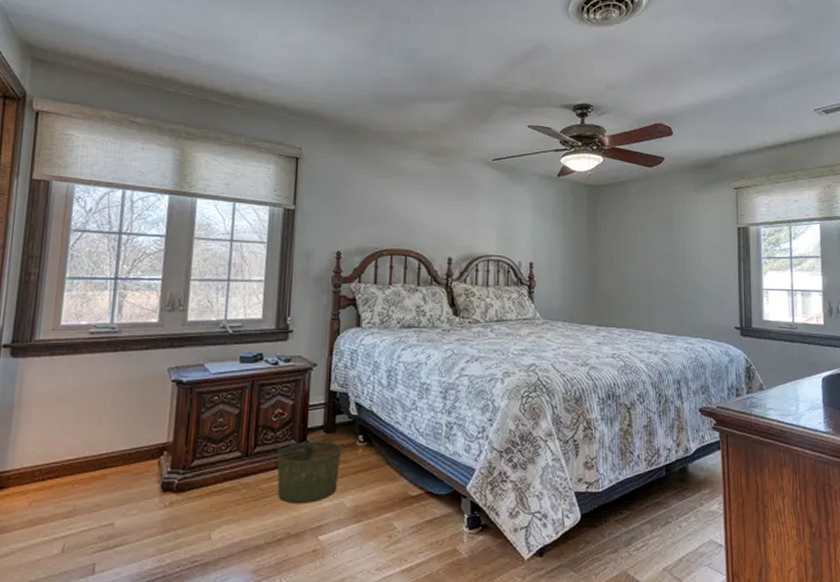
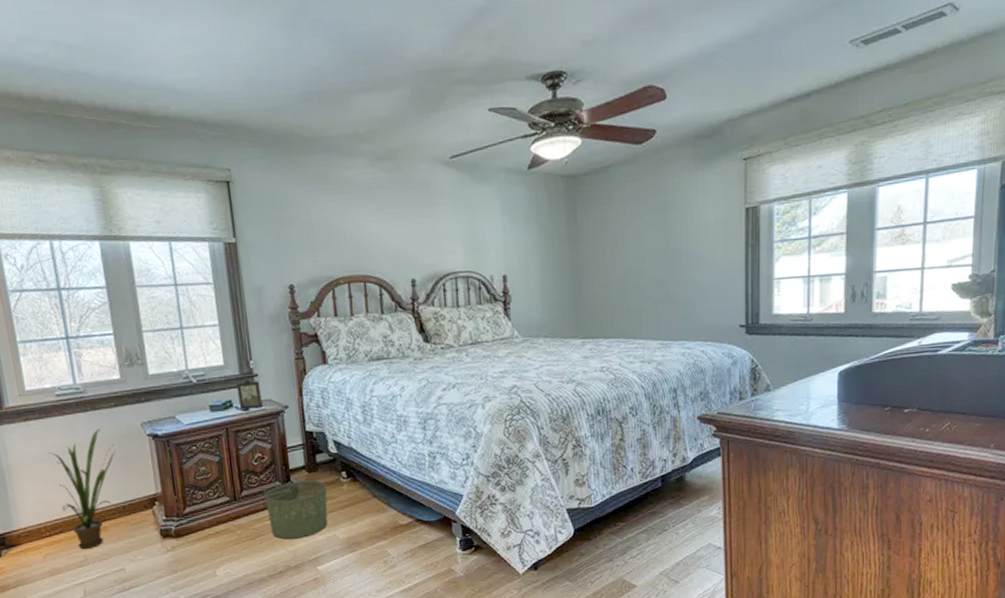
house plant: none [64,370,136,497] -> present [48,428,116,549]
photo frame: none [269,334,293,364] -> present [236,379,263,410]

